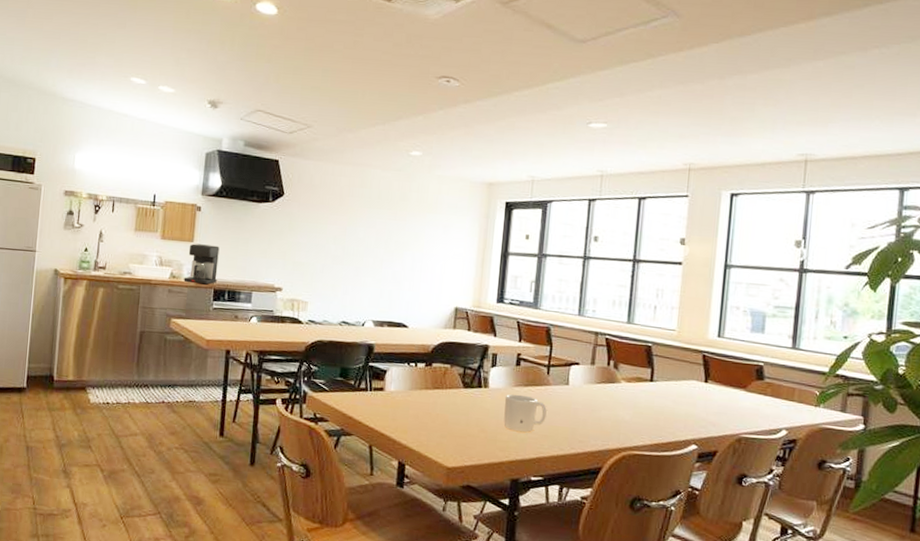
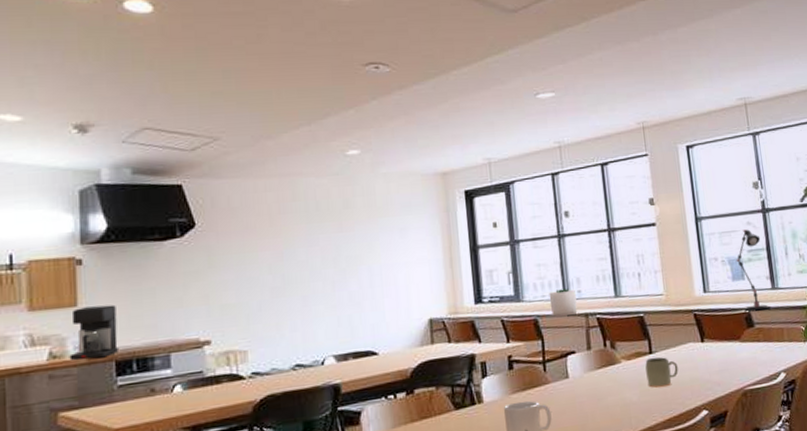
planter: none [564,305,590,332] -> present [549,288,578,318]
mug: none [642,385,676,414] -> present [645,357,679,388]
desk lamp: none [757,285,791,367] -> present [736,229,771,312]

